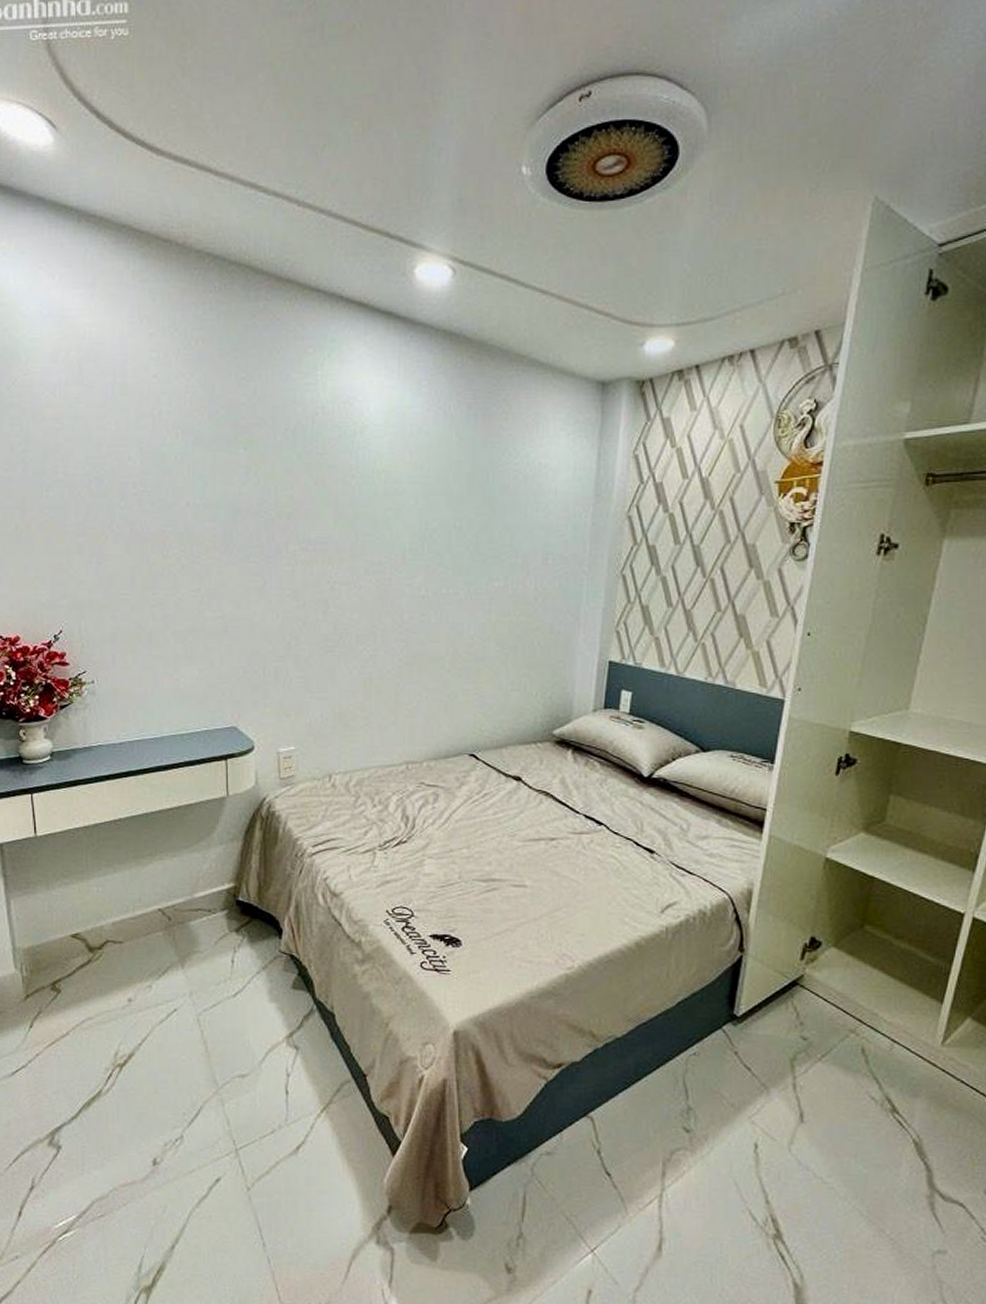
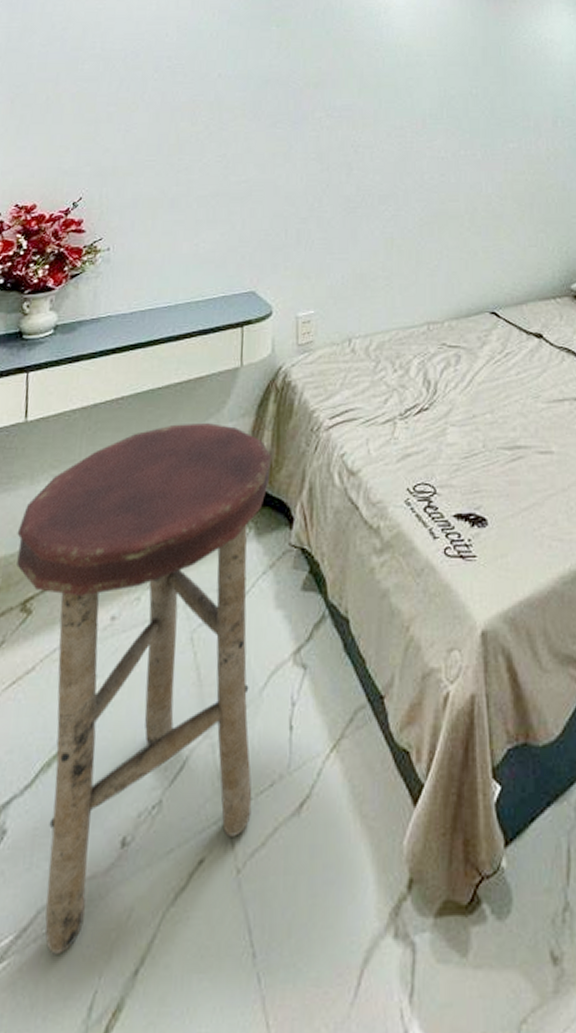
stool: none [40,845,261,1231] -> present [17,423,273,954]

